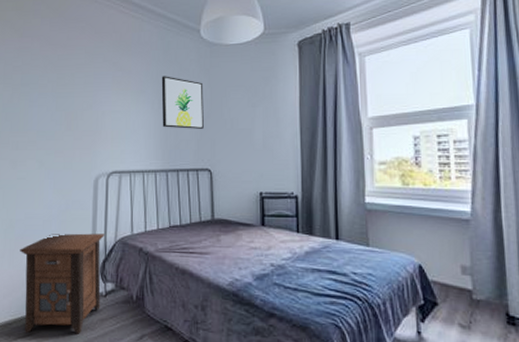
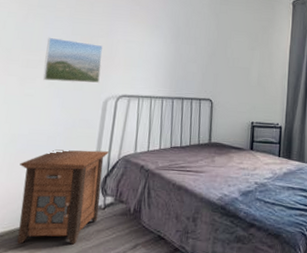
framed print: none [32,115,89,162] -> present [43,37,104,84]
wall art: present [161,76,204,129] -> none [172,15,212,64]

